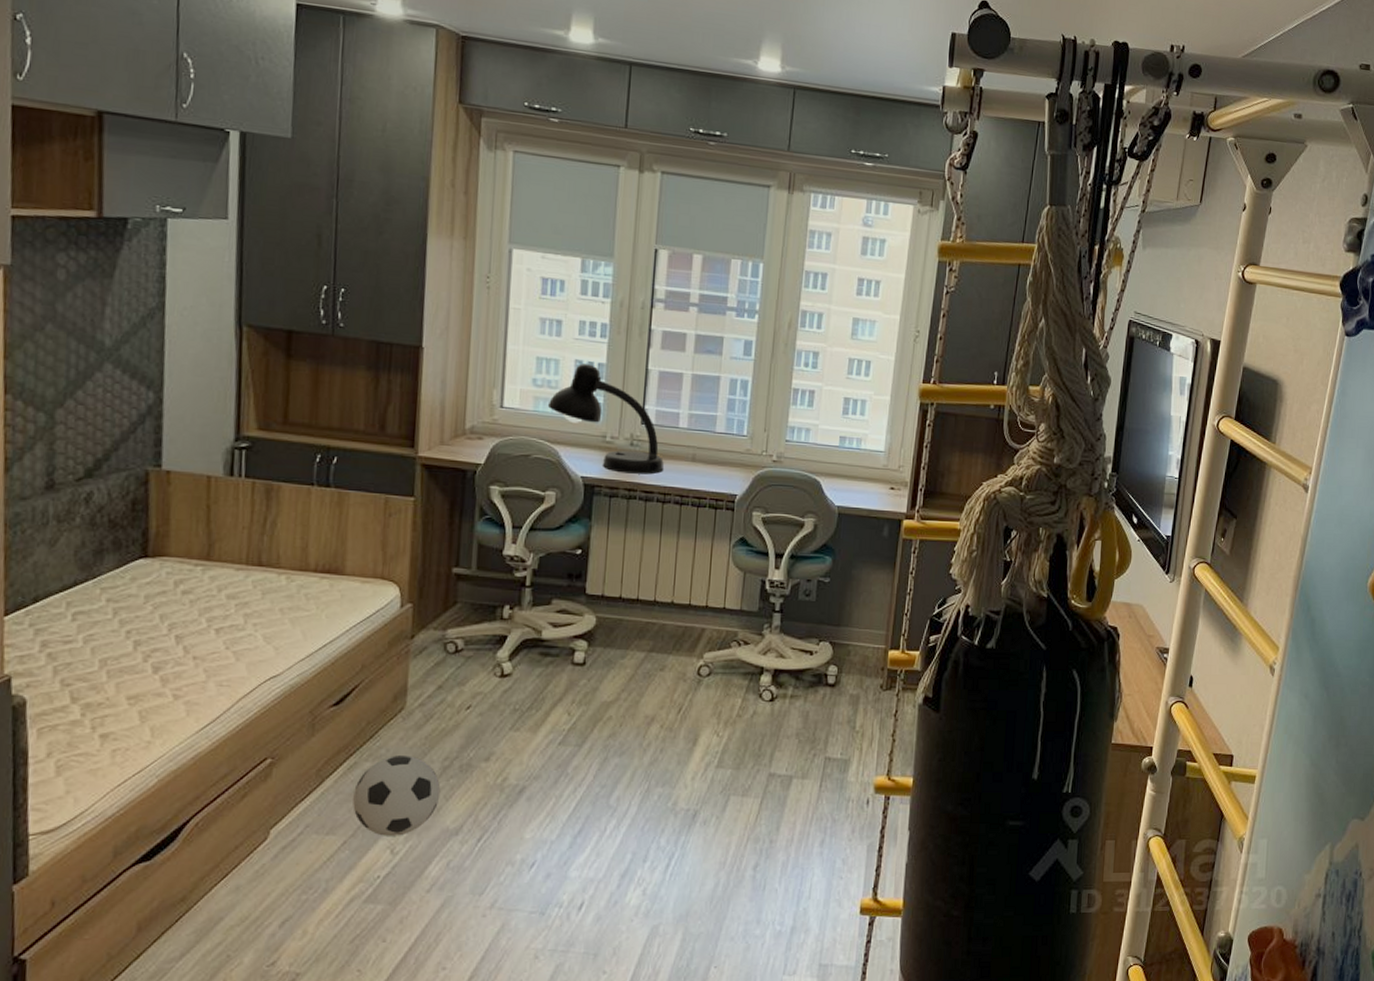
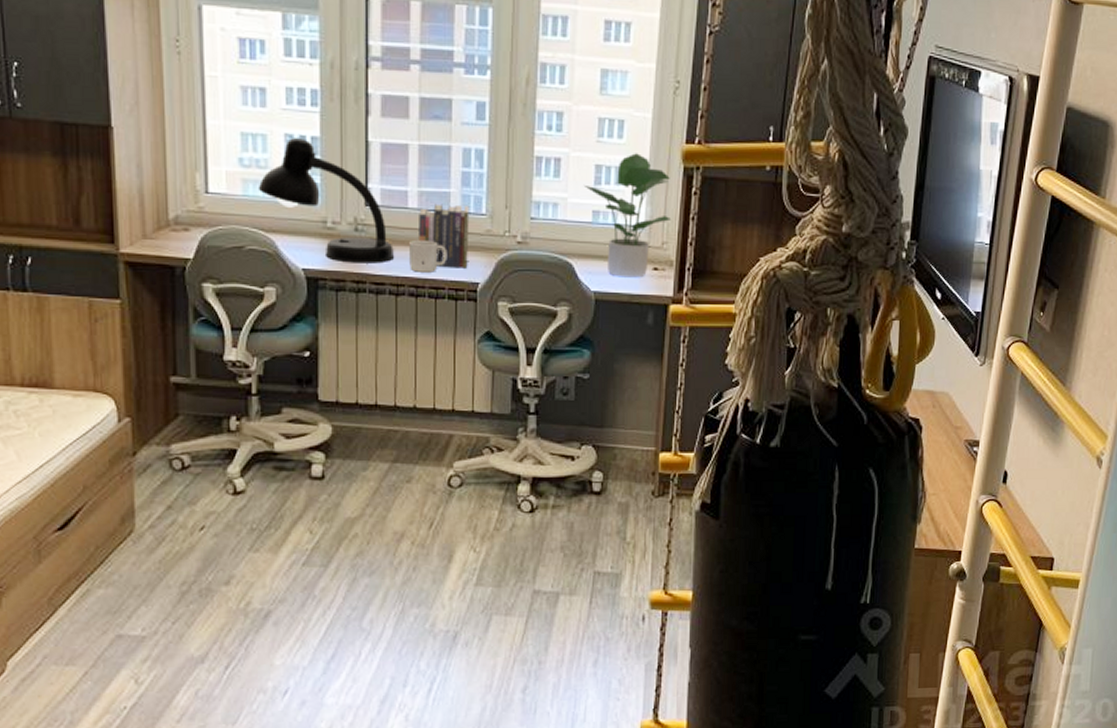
soccer ball: present [353,754,441,836] -> none [89,580,181,666]
mug: none [676,455,711,484] -> present [409,239,447,272]
books: none [685,425,733,482] -> present [417,203,470,268]
potted plant: none [834,389,908,496] -> present [585,153,672,278]

